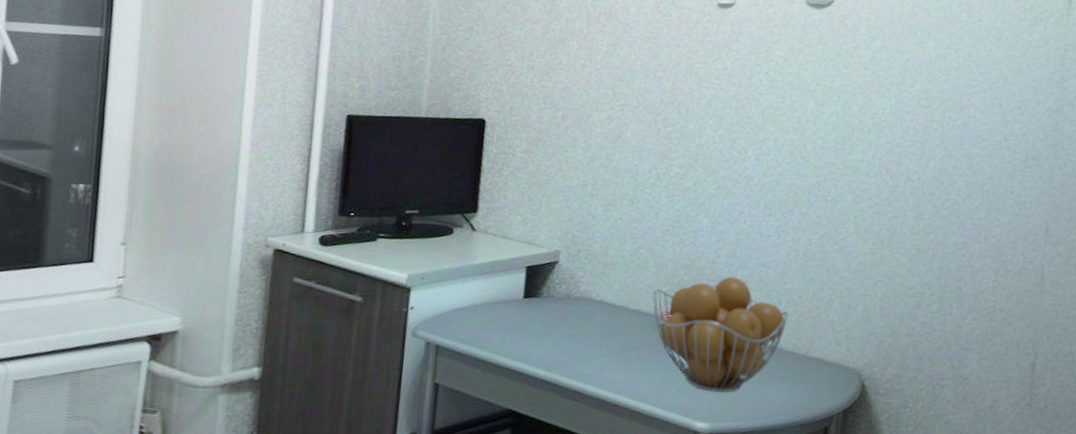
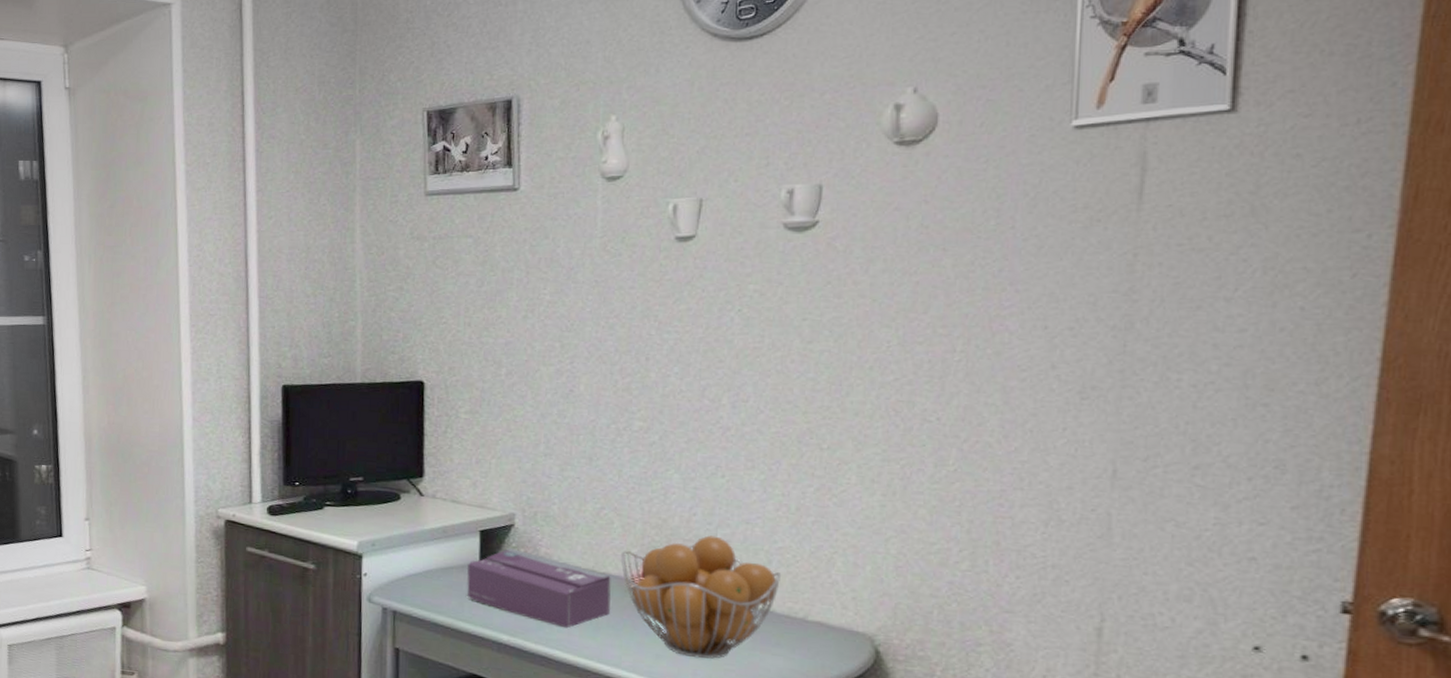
tissue box: none [509,284,643,364] -> present [466,547,611,629]

